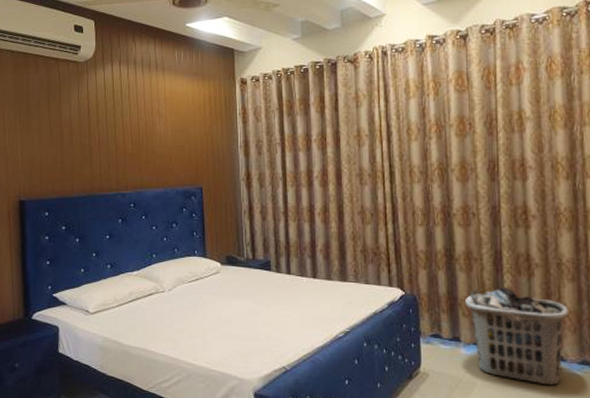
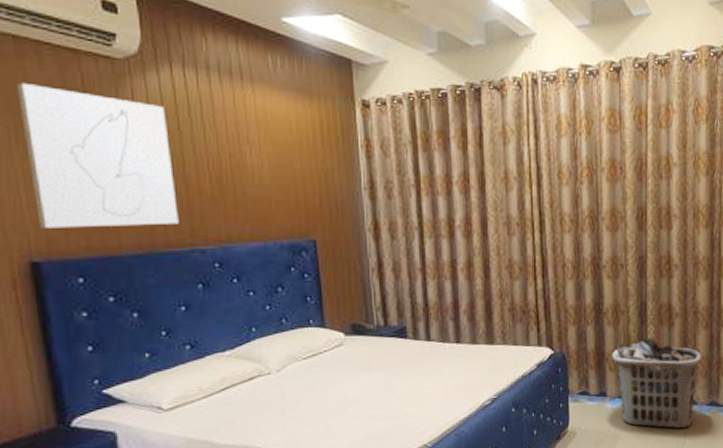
wall art: none [23,82,110,177] -> present [16,82,179,228]

